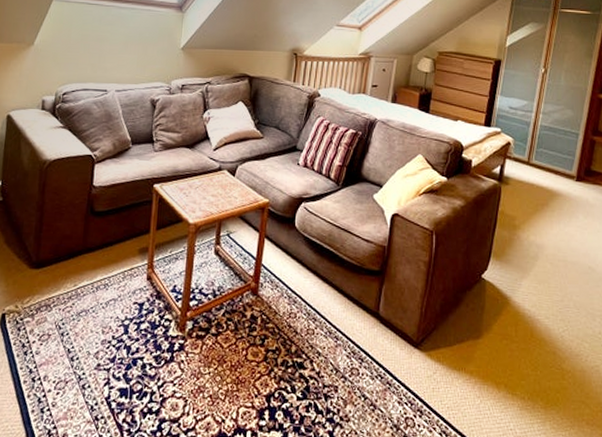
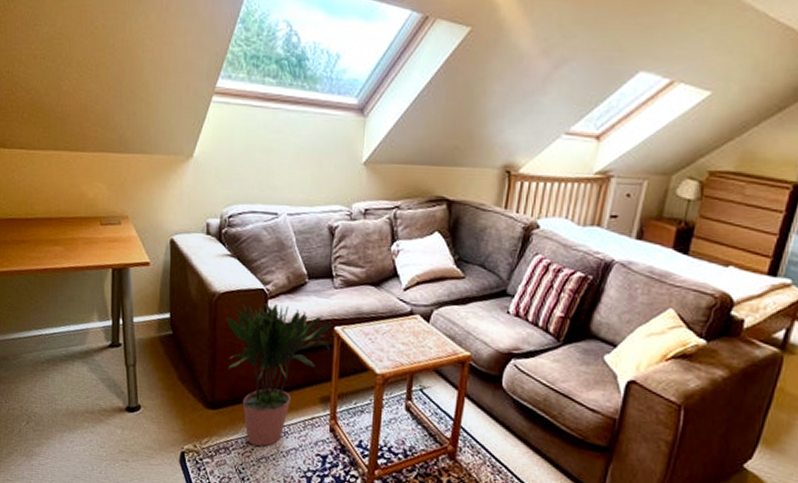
potted plant: none [53,168,152,300] -> present [226,303,333,447]

